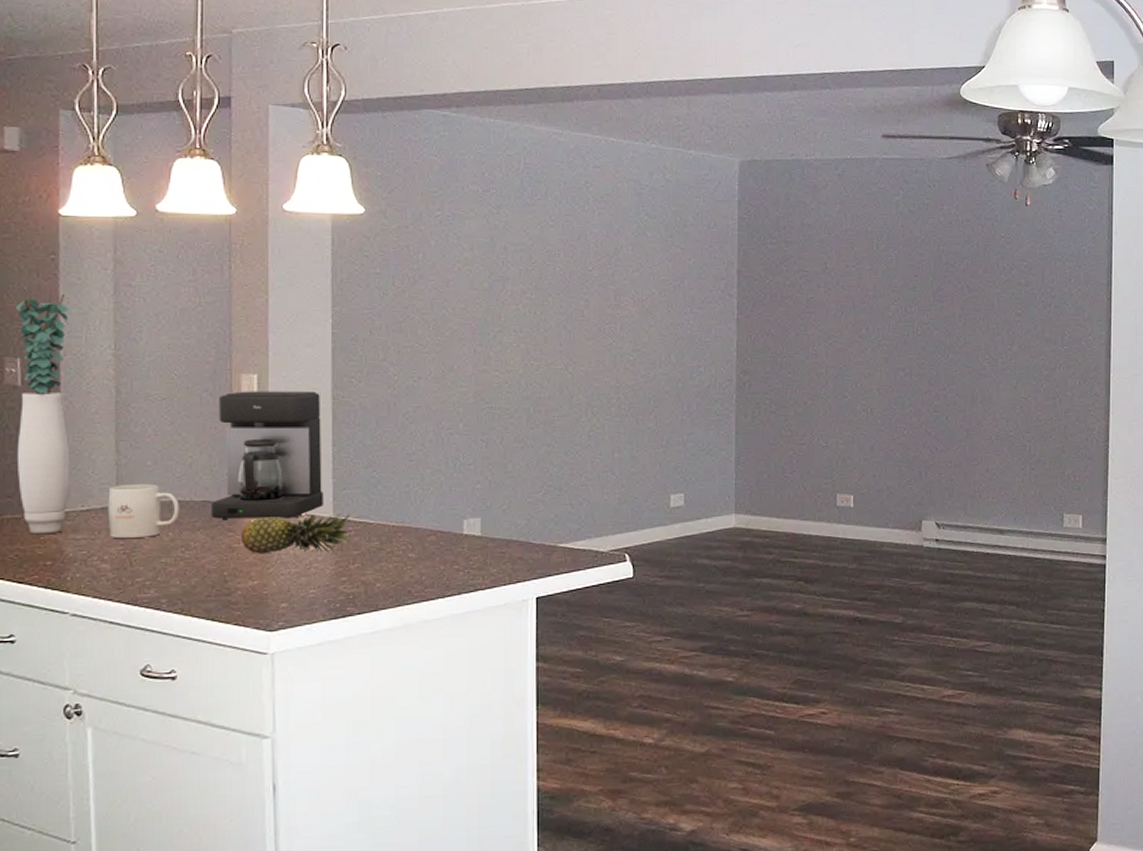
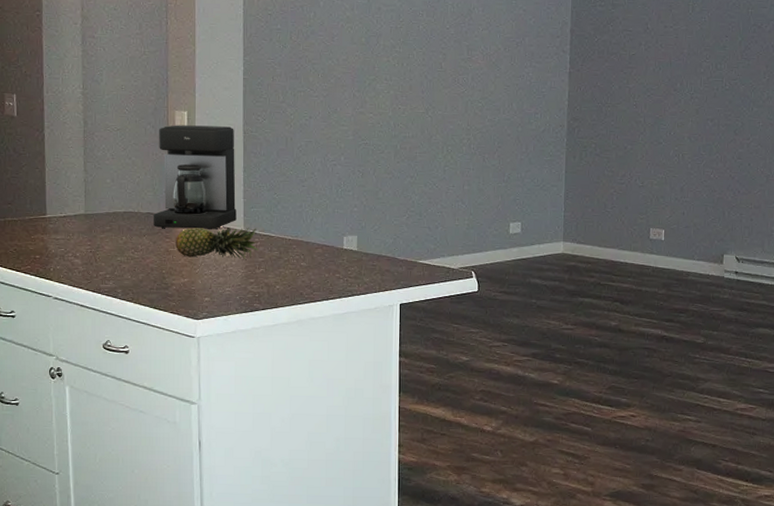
vase: present [15,289,70,535] -> none [12,39,52,234]
mug: present [107,483,180,539] -> none [79,197,130,241]

